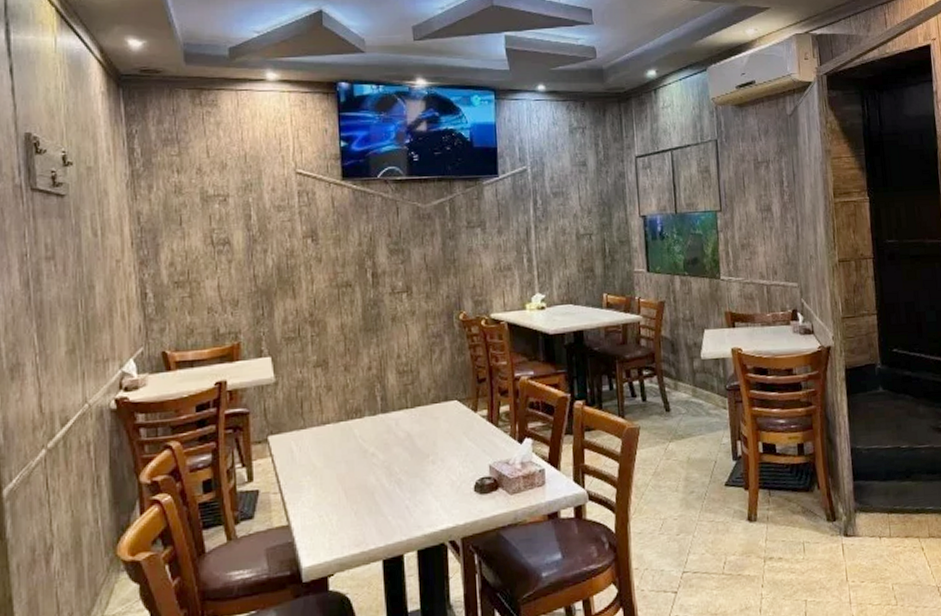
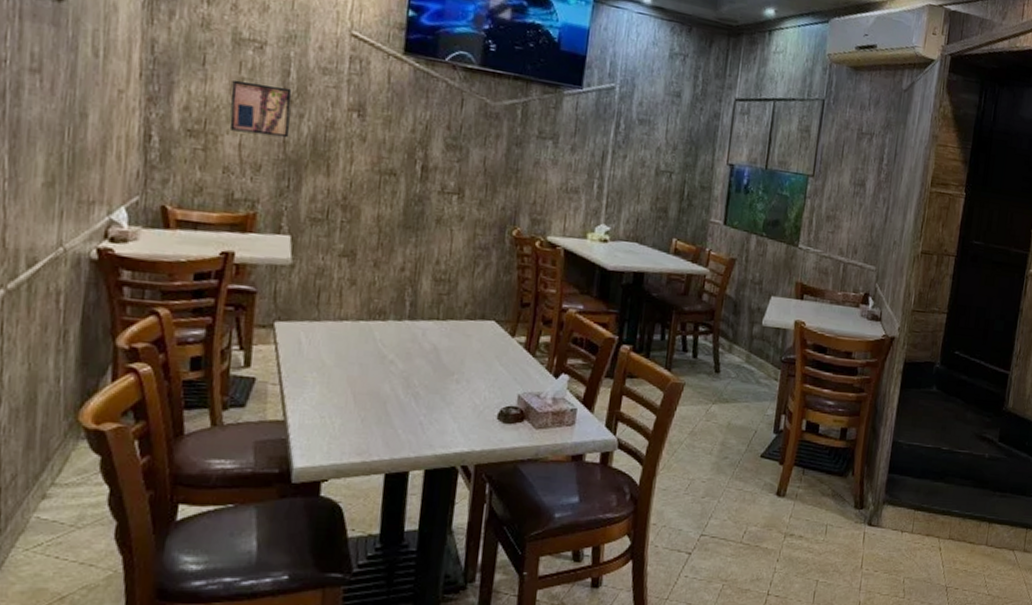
wall art: none [205,229,258,275] -> present [229,79,292,138]

